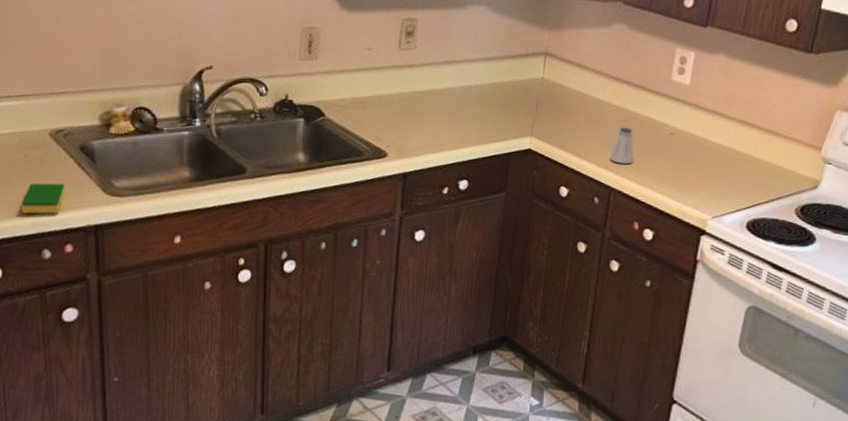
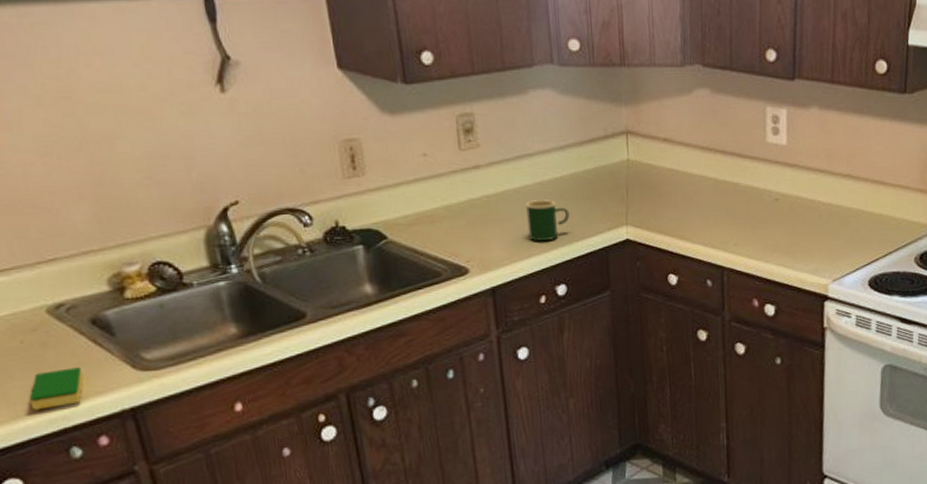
mug: none [443,101,483,139] -> present [526,198,570,241]
saltshaker: present [609,127,634,165] -> none [715,200,742,240]

